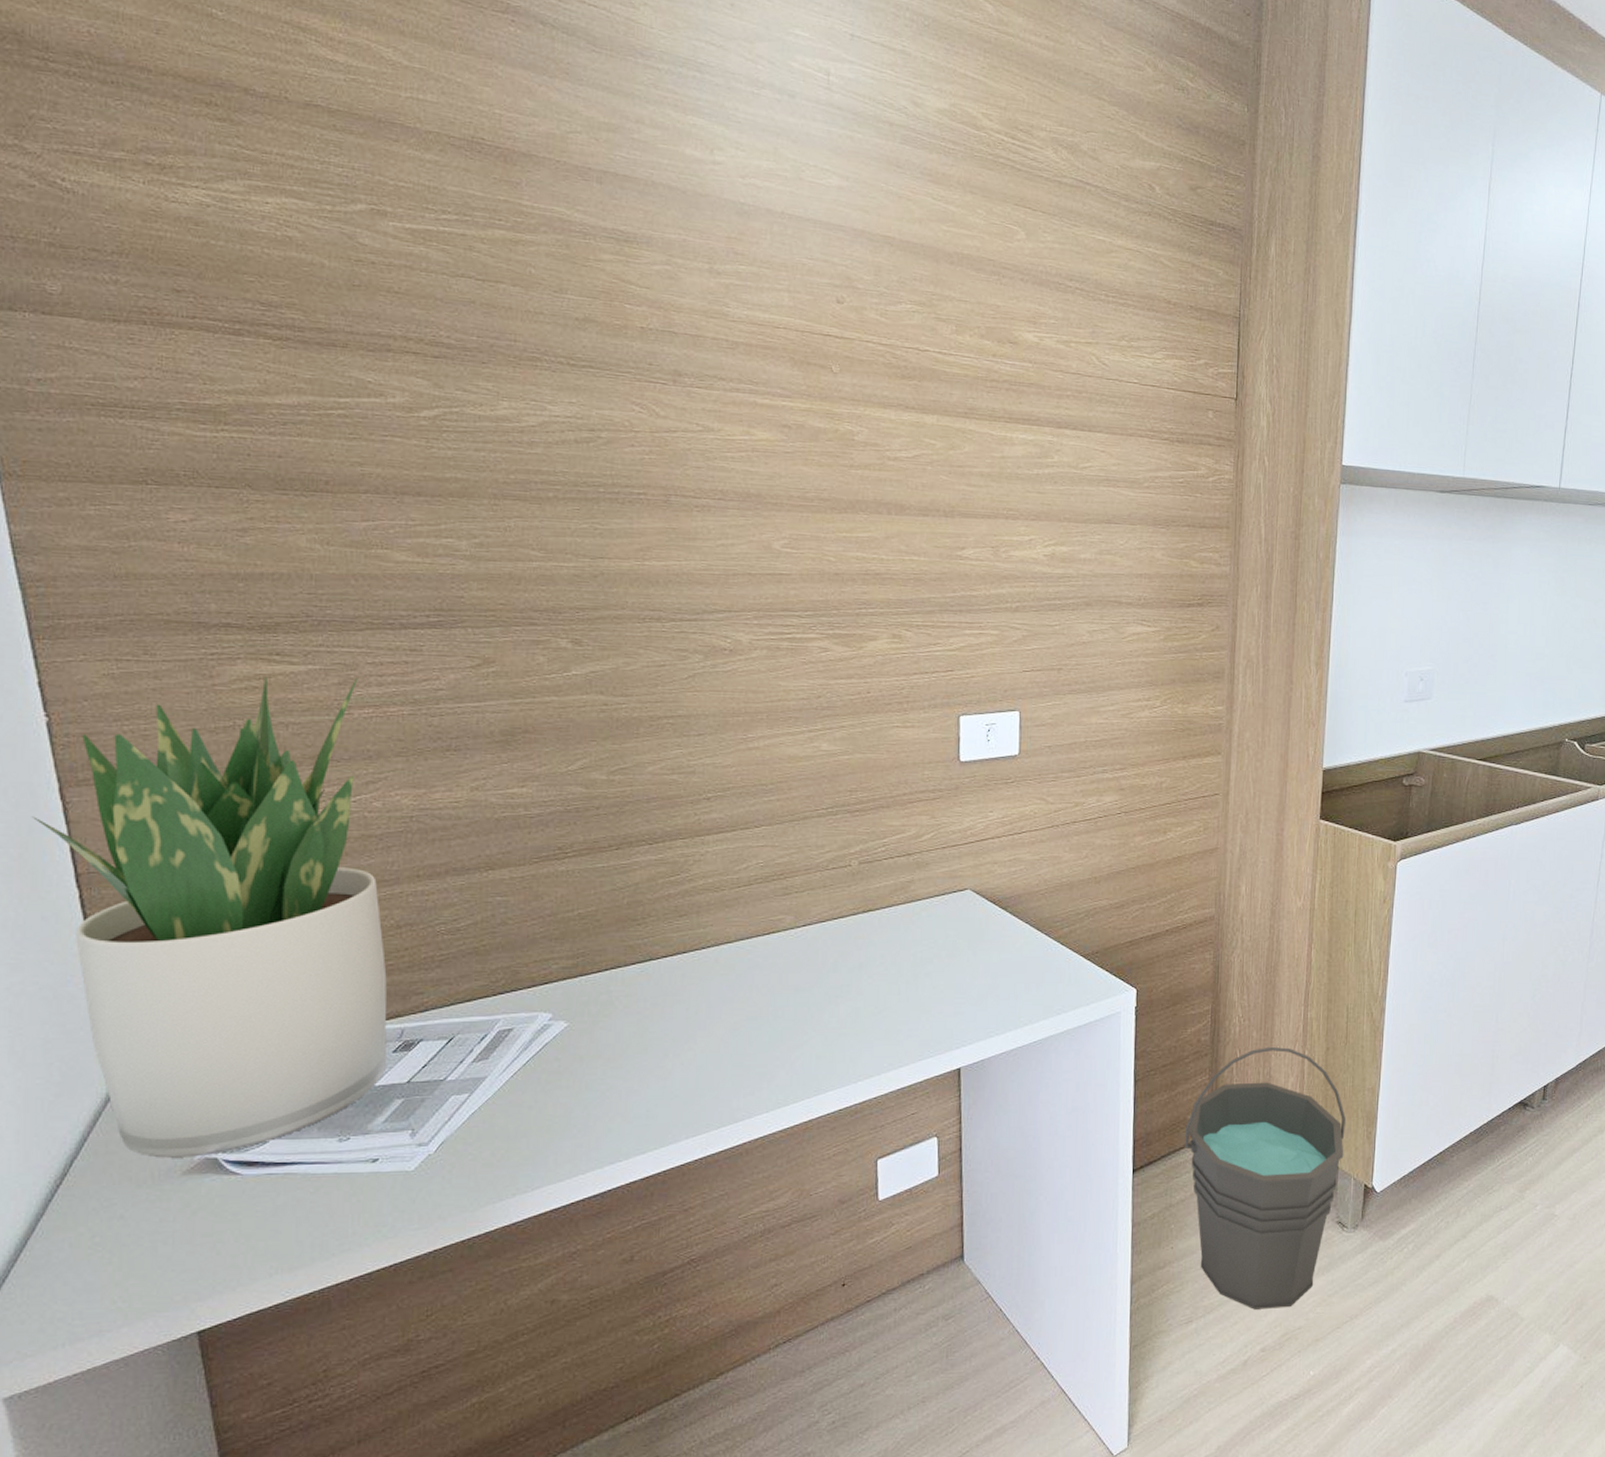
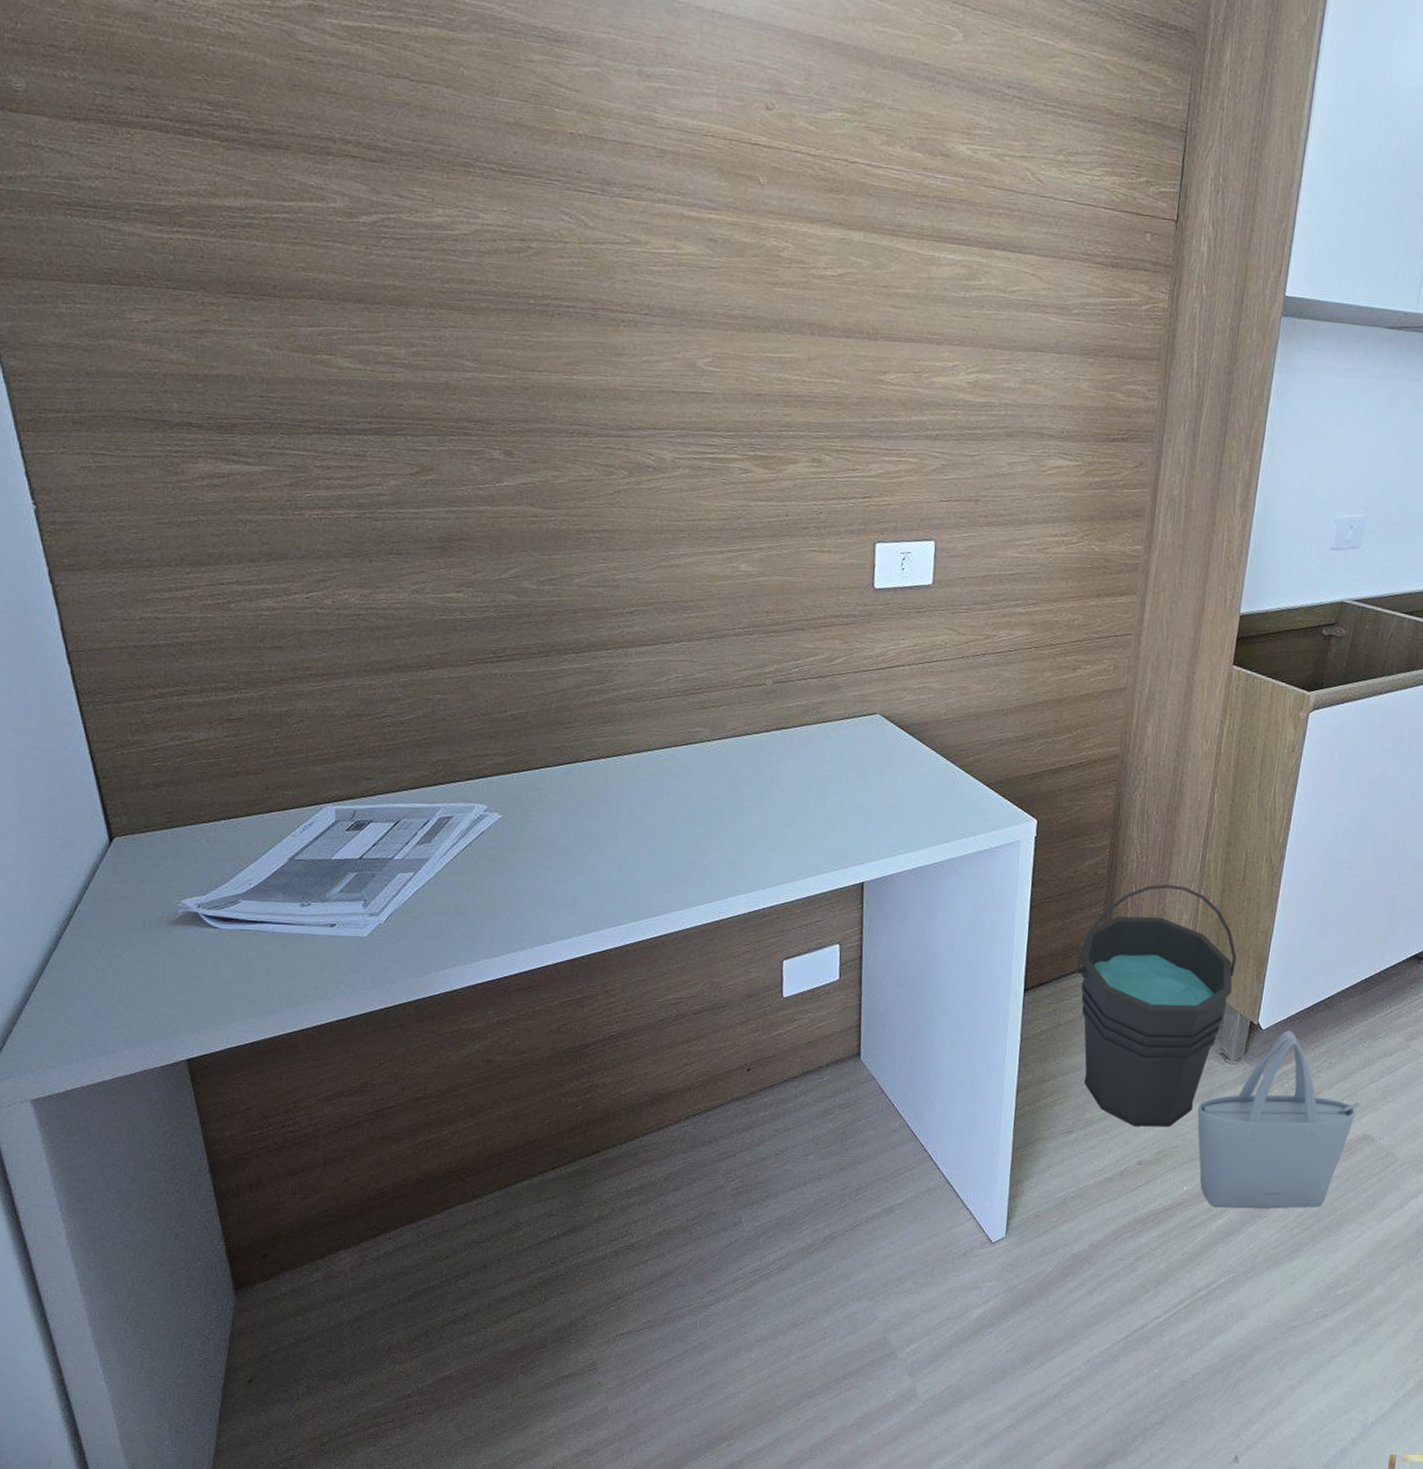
planter: present [31,677,388,1158] -> none [26,475,342,910]
shopping bag: none [1319,1191,1481,1391] -> present [1197,1030,1361,1209]

